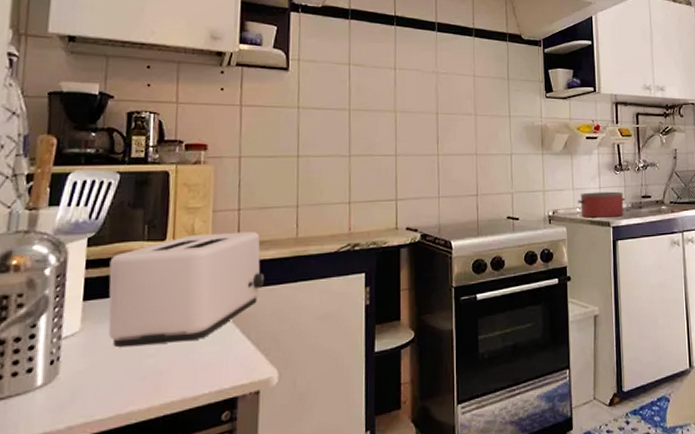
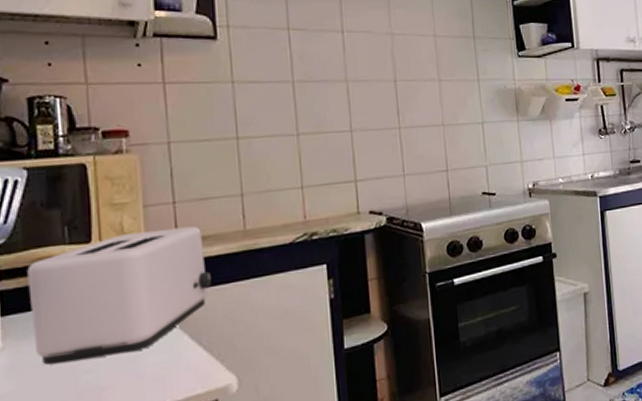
cooking pot: present [578,191,626,218] -> none [560,157,613,189]

